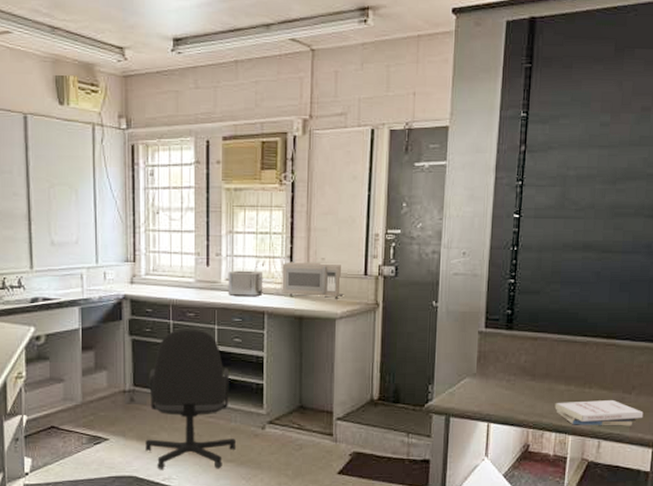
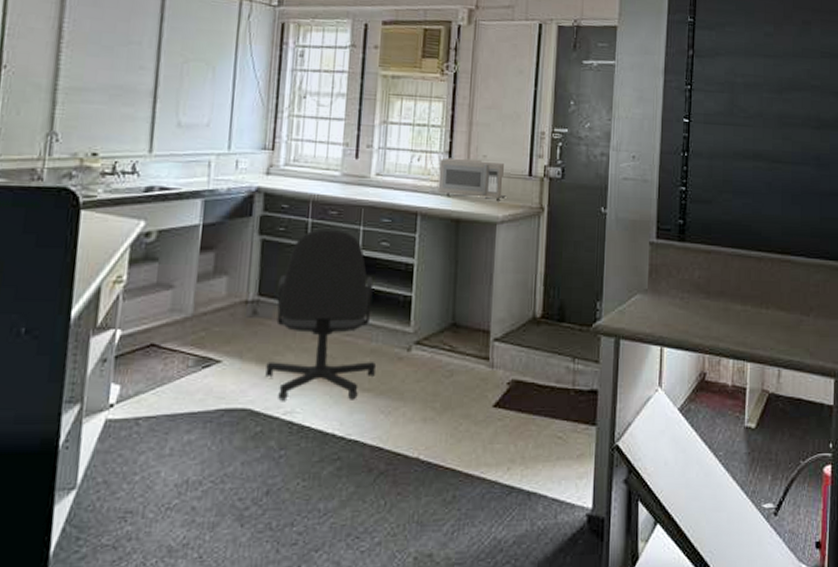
toaster: present [228,270,264,297] -> none [377,164,419,195]
books: present [554,399,644,426] -> none [731,322,823,353]

